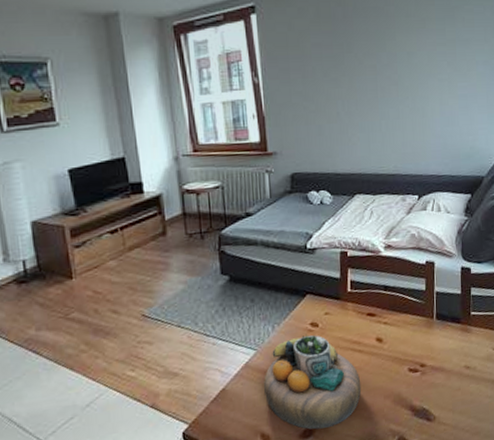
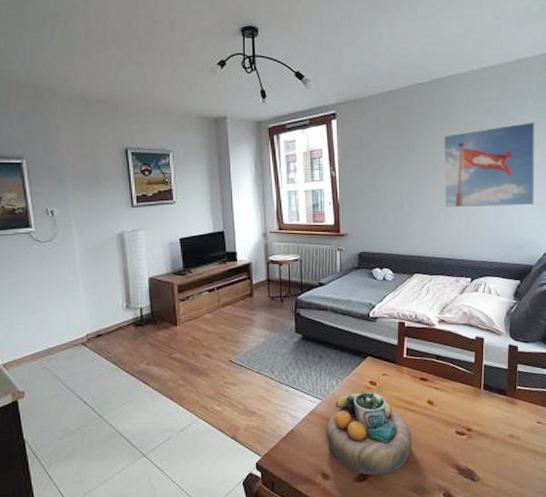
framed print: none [381,12,483,116] -> present [443,122,535,208]

